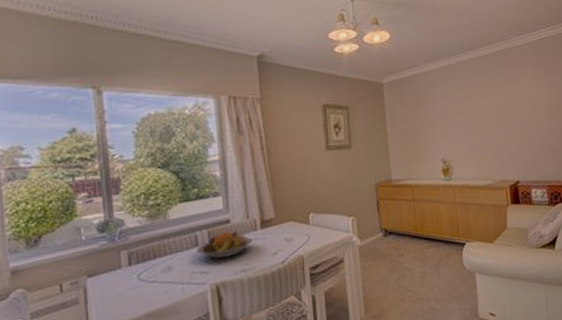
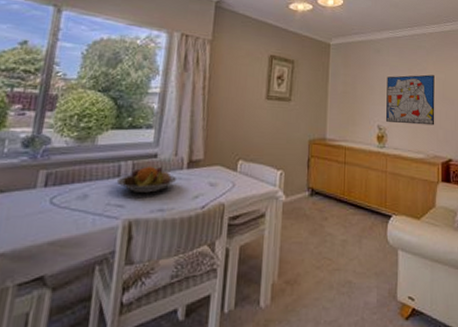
wall art: none [445,99,499,154] -> present [385,74,435,126]

